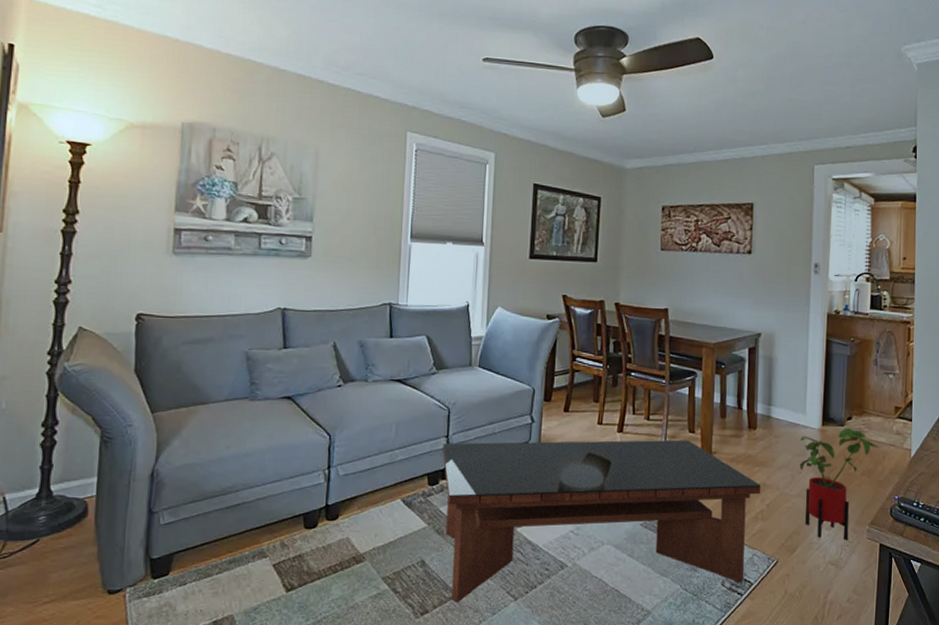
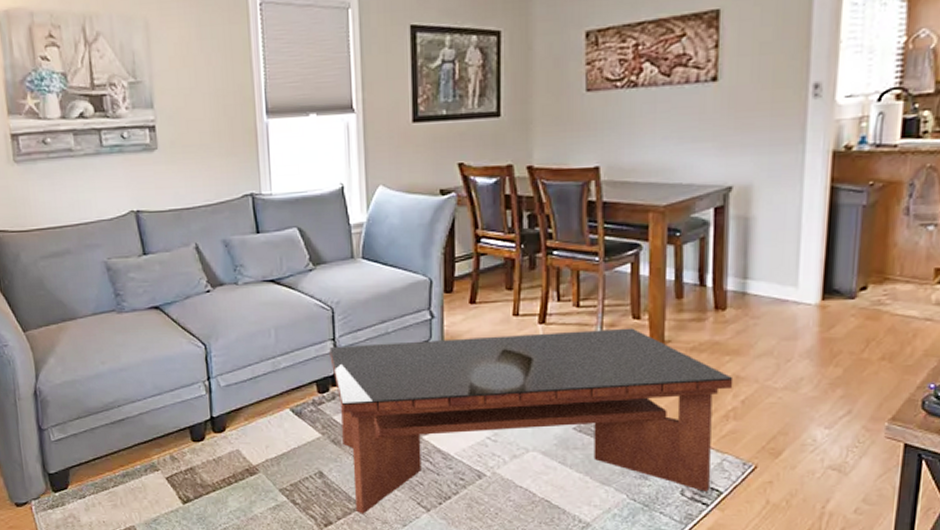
house plant: present [799,428,879,541] -> none [788,301,908,441]

